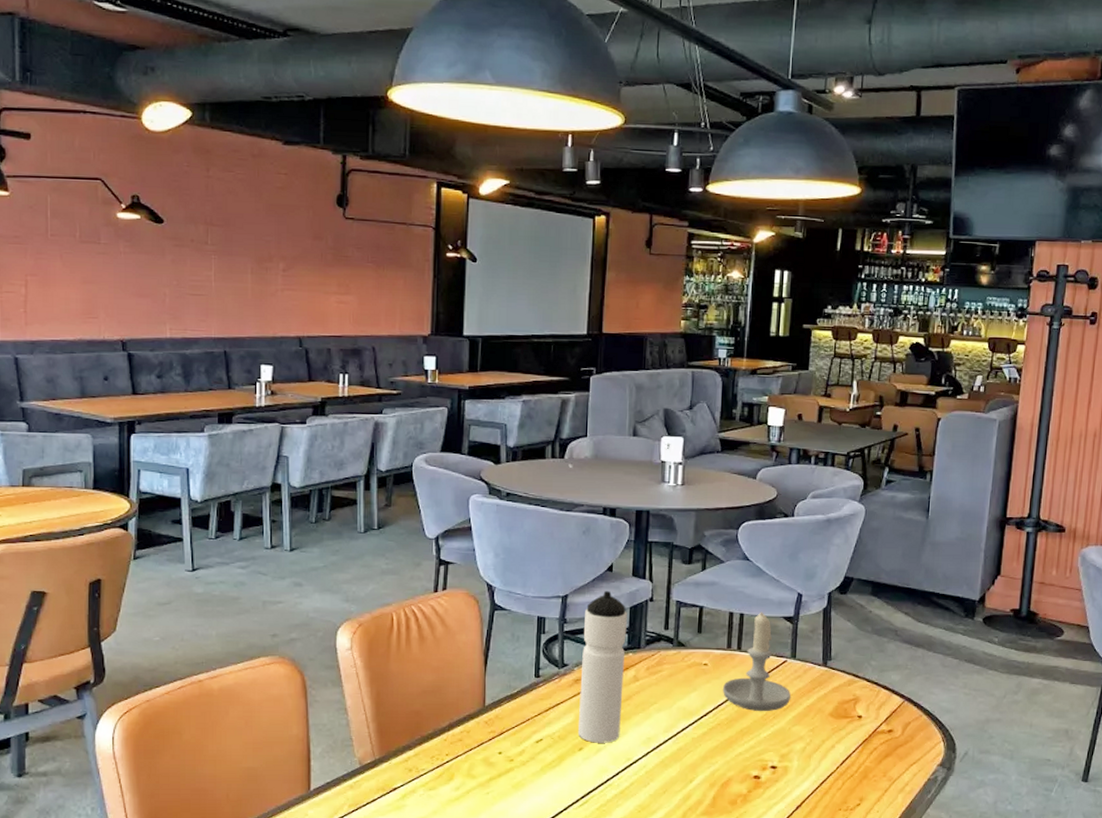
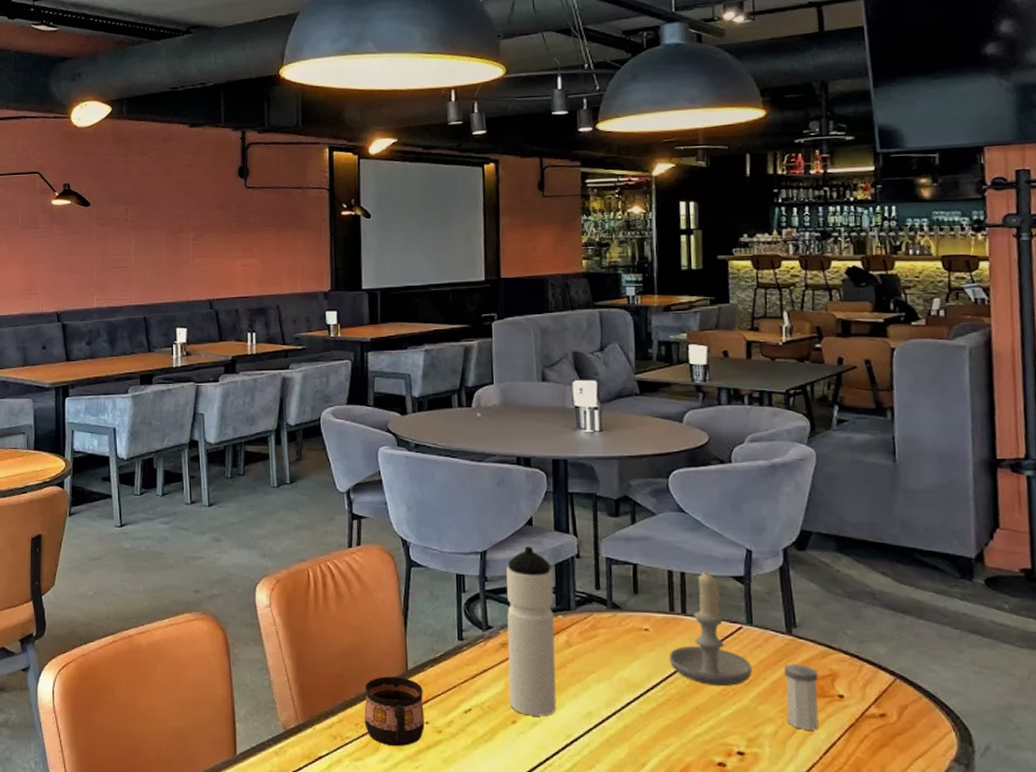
cup: none [440,712,498,776] -> present [364,676,425,747]
salt shaker: none [814,691,844,745] -> present [783,664,819,730]

